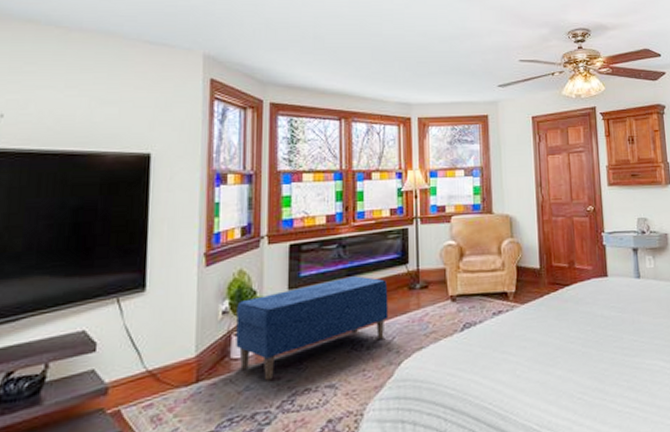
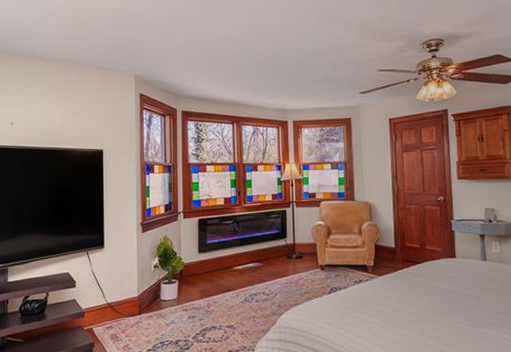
bench: present [236,276,389,381] -> none [164,245,272,318]

